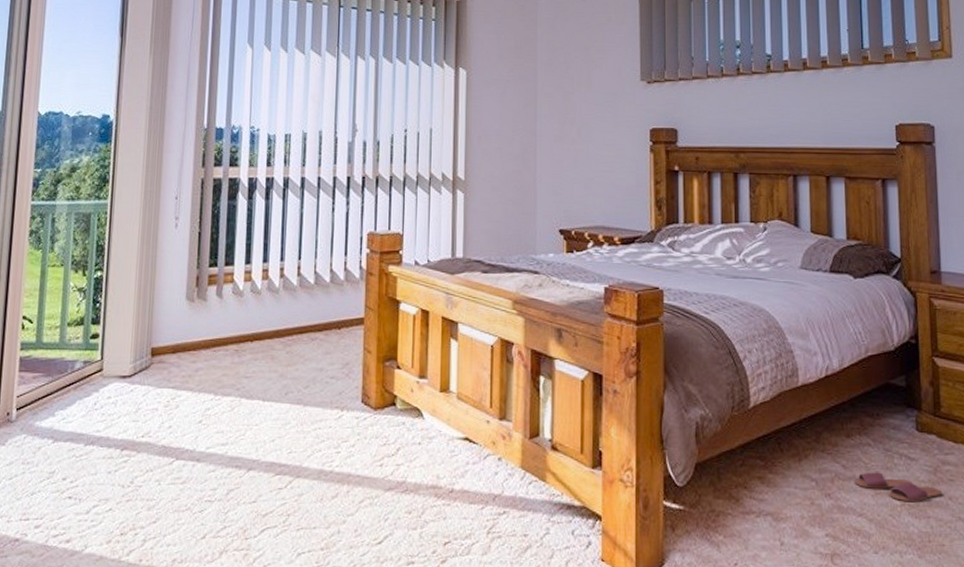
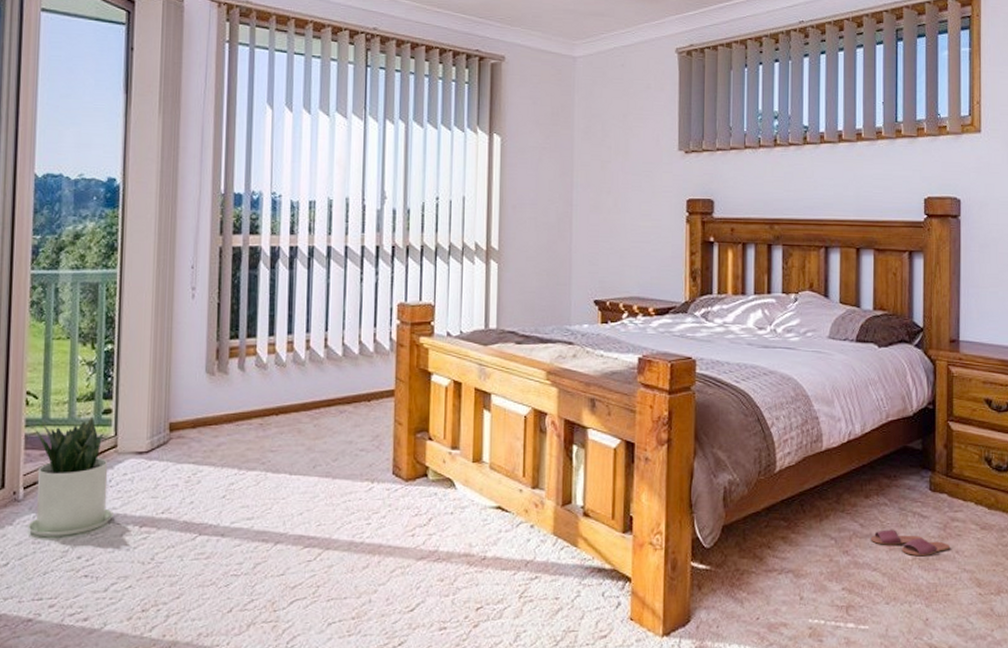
planter: none [18,341,97,457] -> present [28,416,113,536]

